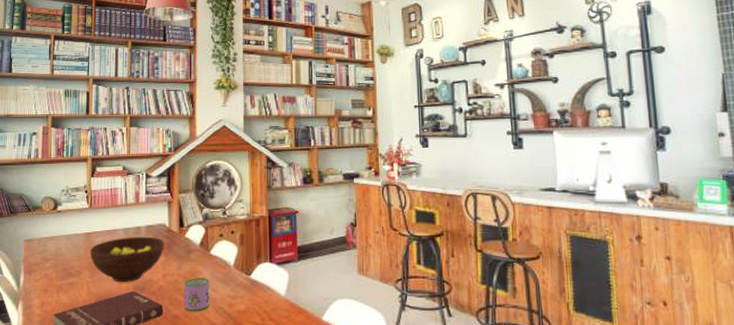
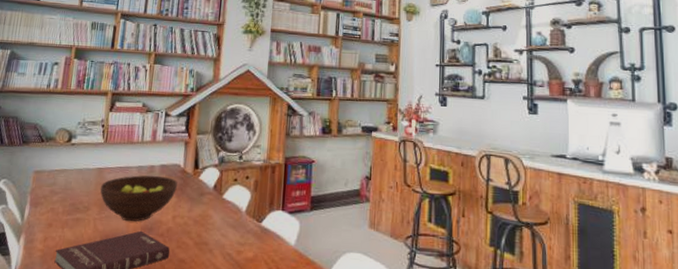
mug: present [183,278,209,312] -> none [191,221,219,257]

